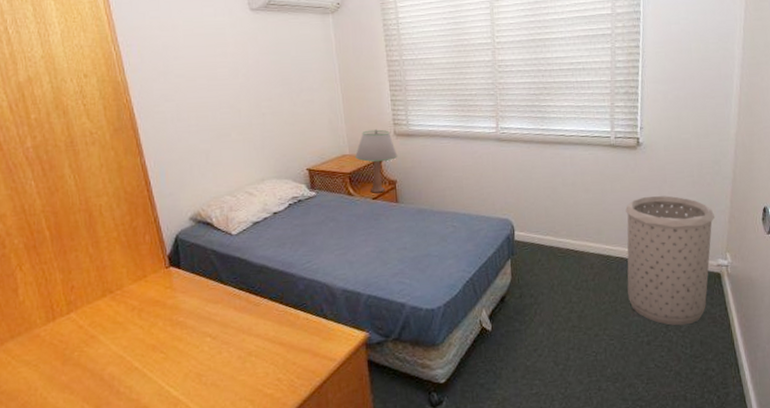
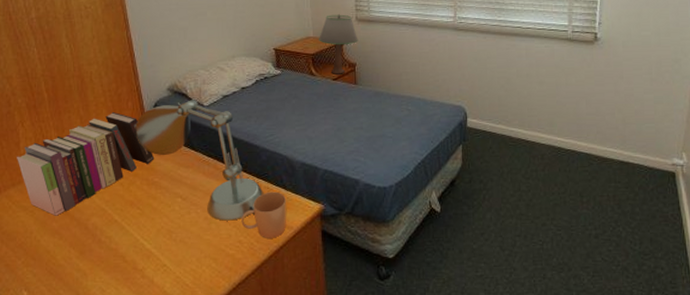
books: none [15,248,179,369] -> present [17,112,155,216]
desk lamp: none [154,228,303,359] -> present [135,100,264,221]
mug: none [279,322,330,374] -> present [241,191,287,238]
laundry basket: present [625,196,714,326] -> none [577,92,672,222]

